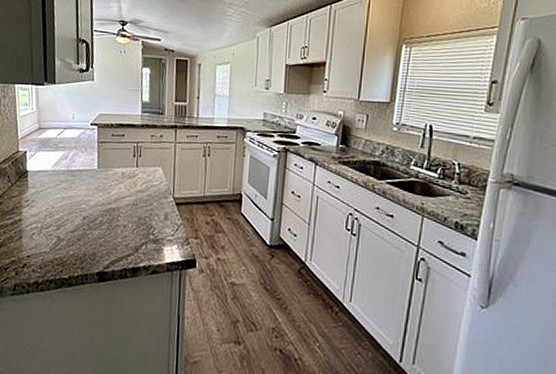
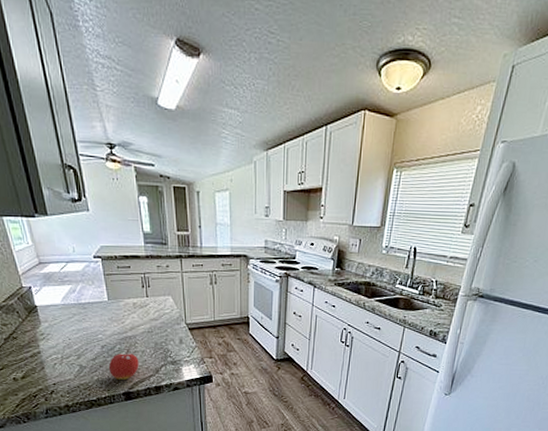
fruit: none [86,222,119,257] -> present [108,349,139,380]

